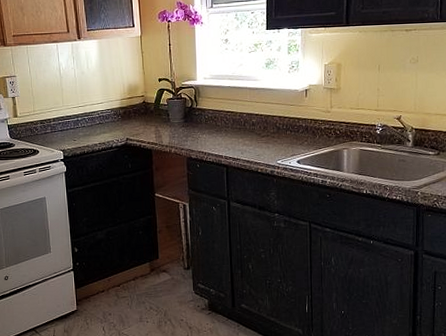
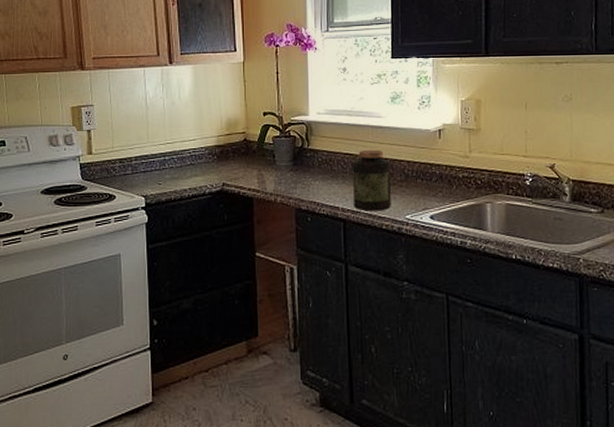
jar: none [233,107,265,158] -> present [352,149,391,211]

